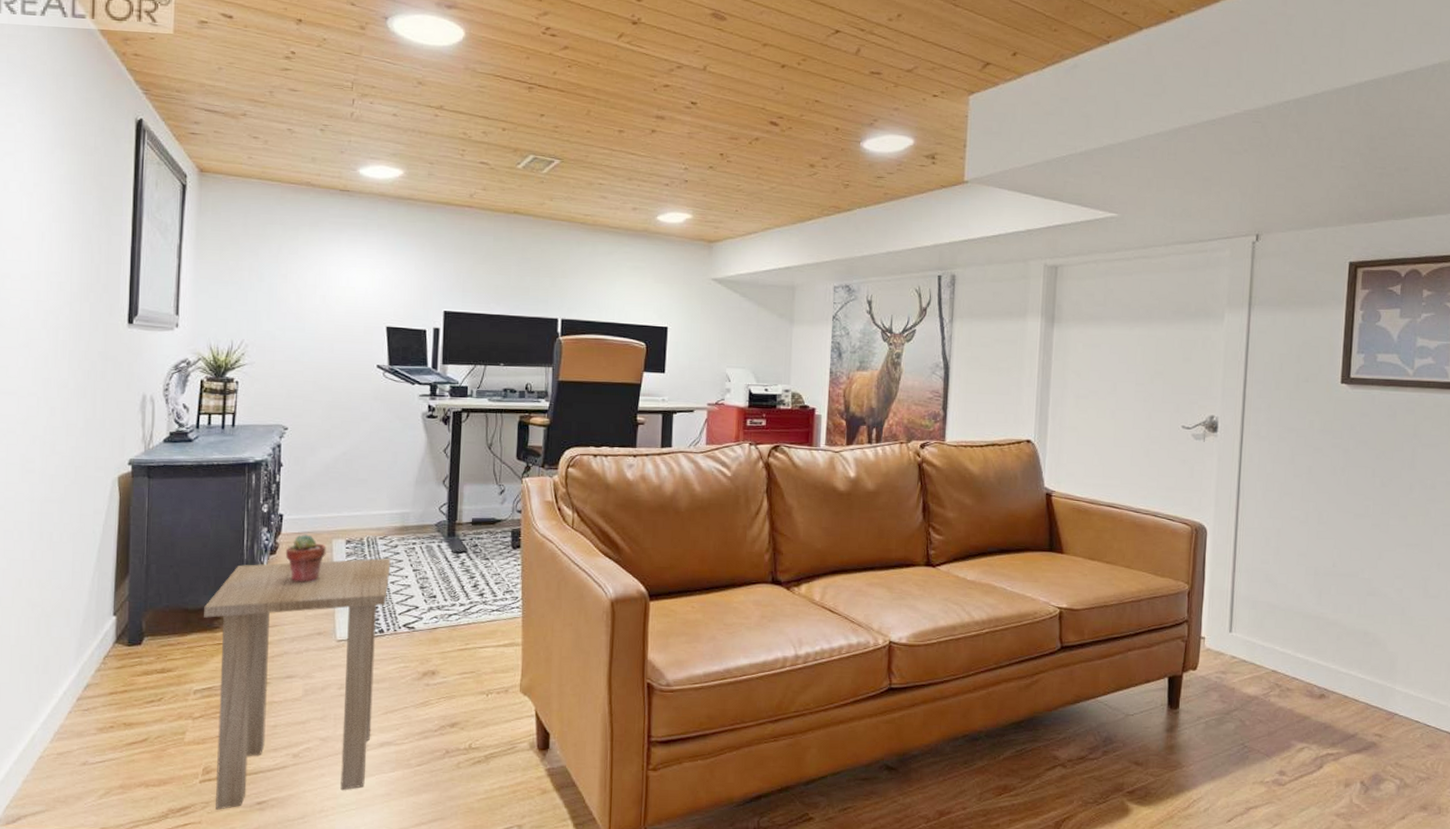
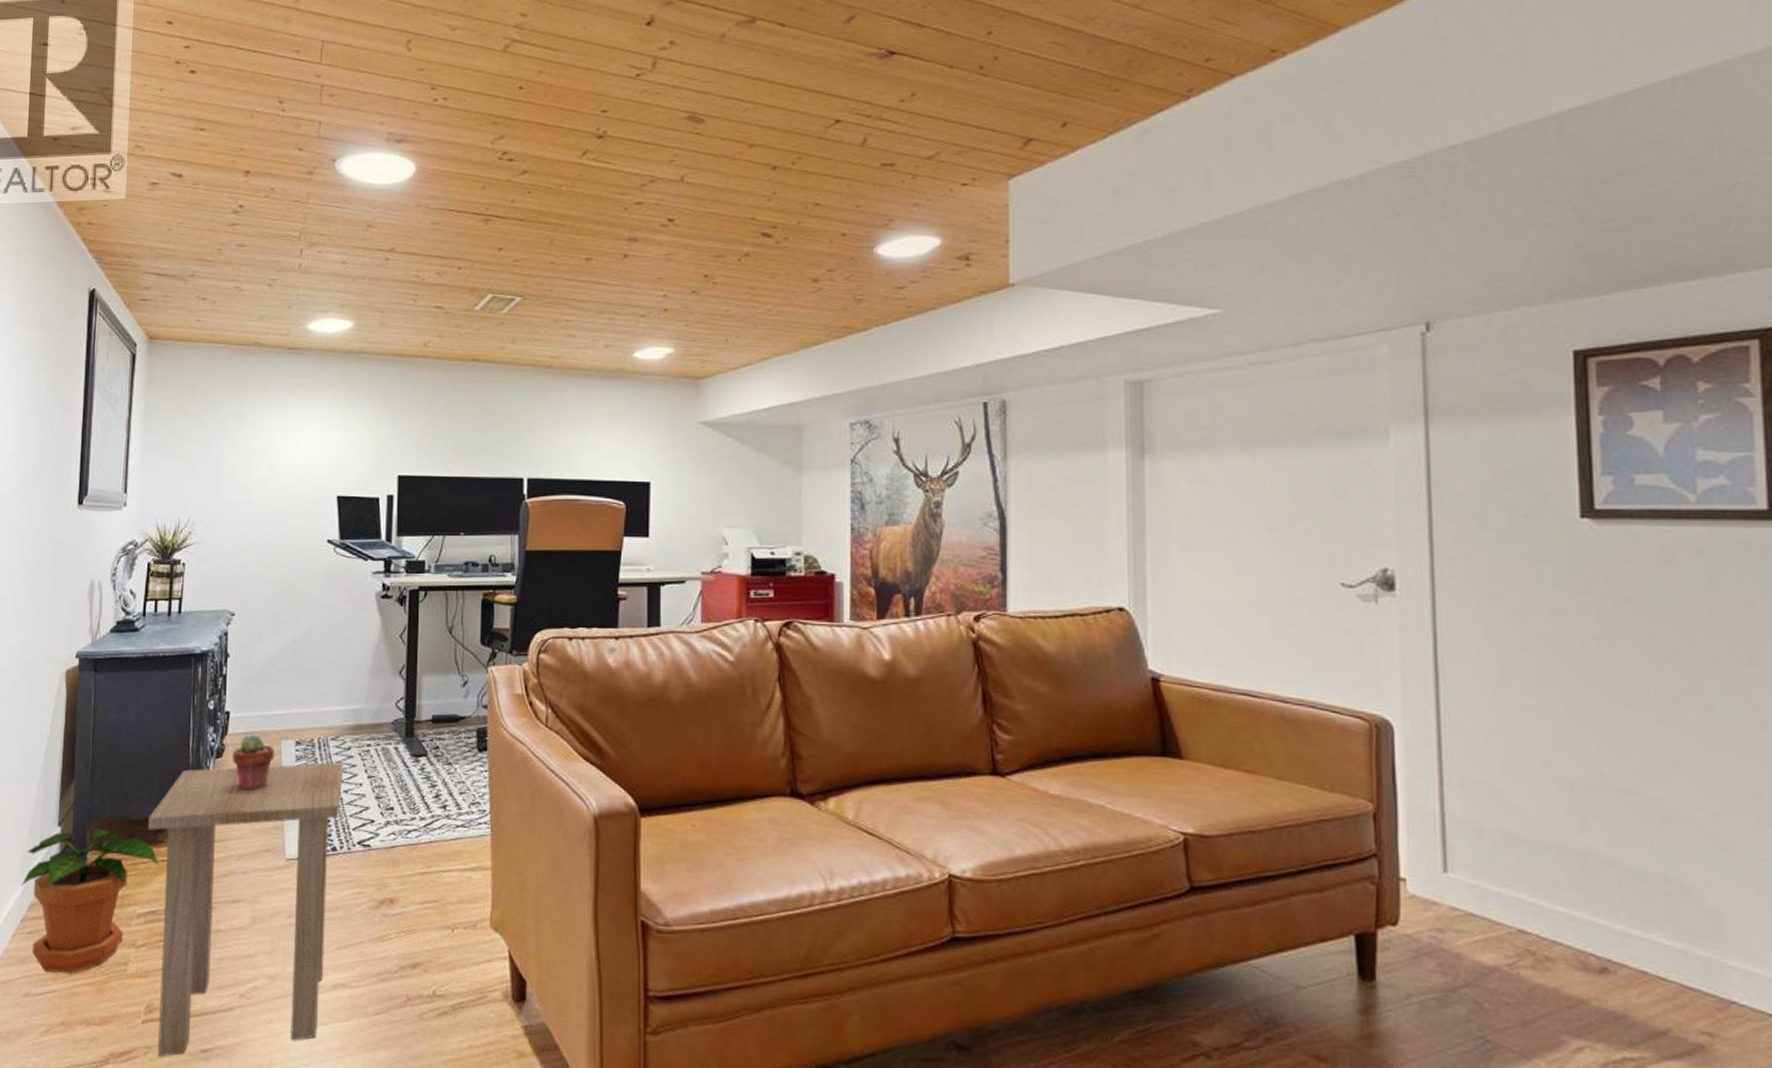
potted plant: none [76,616,215,744] -> present [21,828,159,974]

